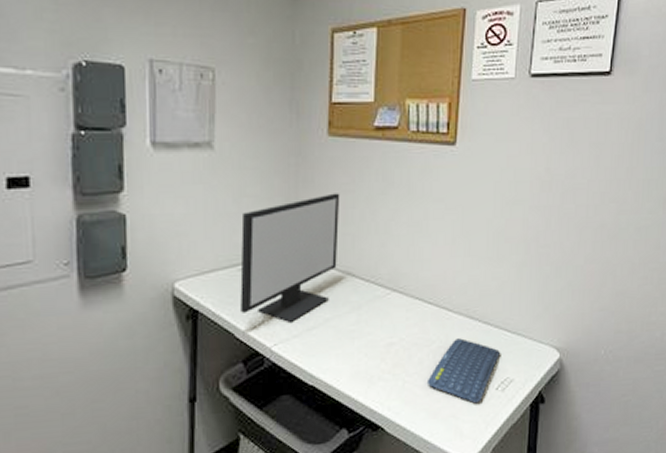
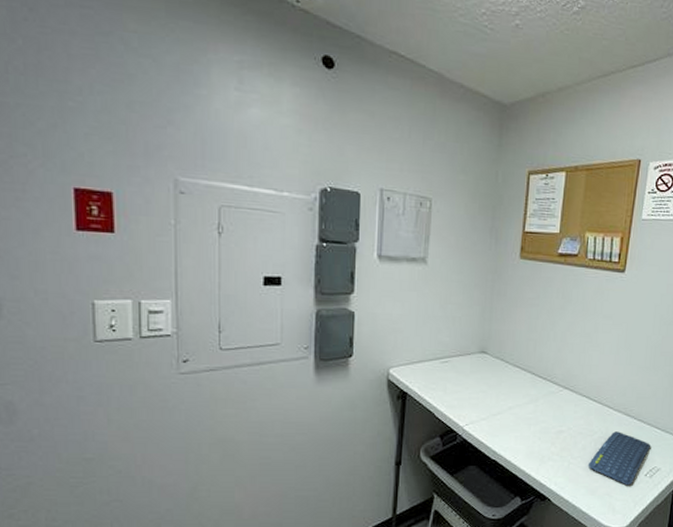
computer monitor: present [240,193,340,324] -> none [441,305,527,409]

